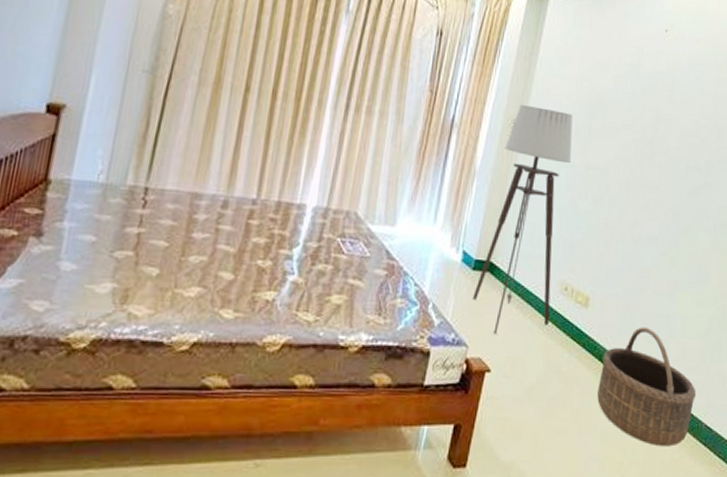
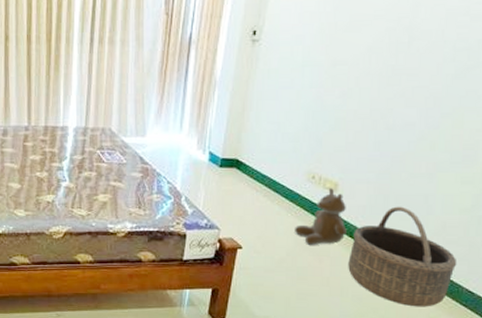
floor lamp: present [473,105,573,334] -> none [222,12,316,218]
stuffed bear: none [546,302,596,369] -> present [295,188,347,245]

